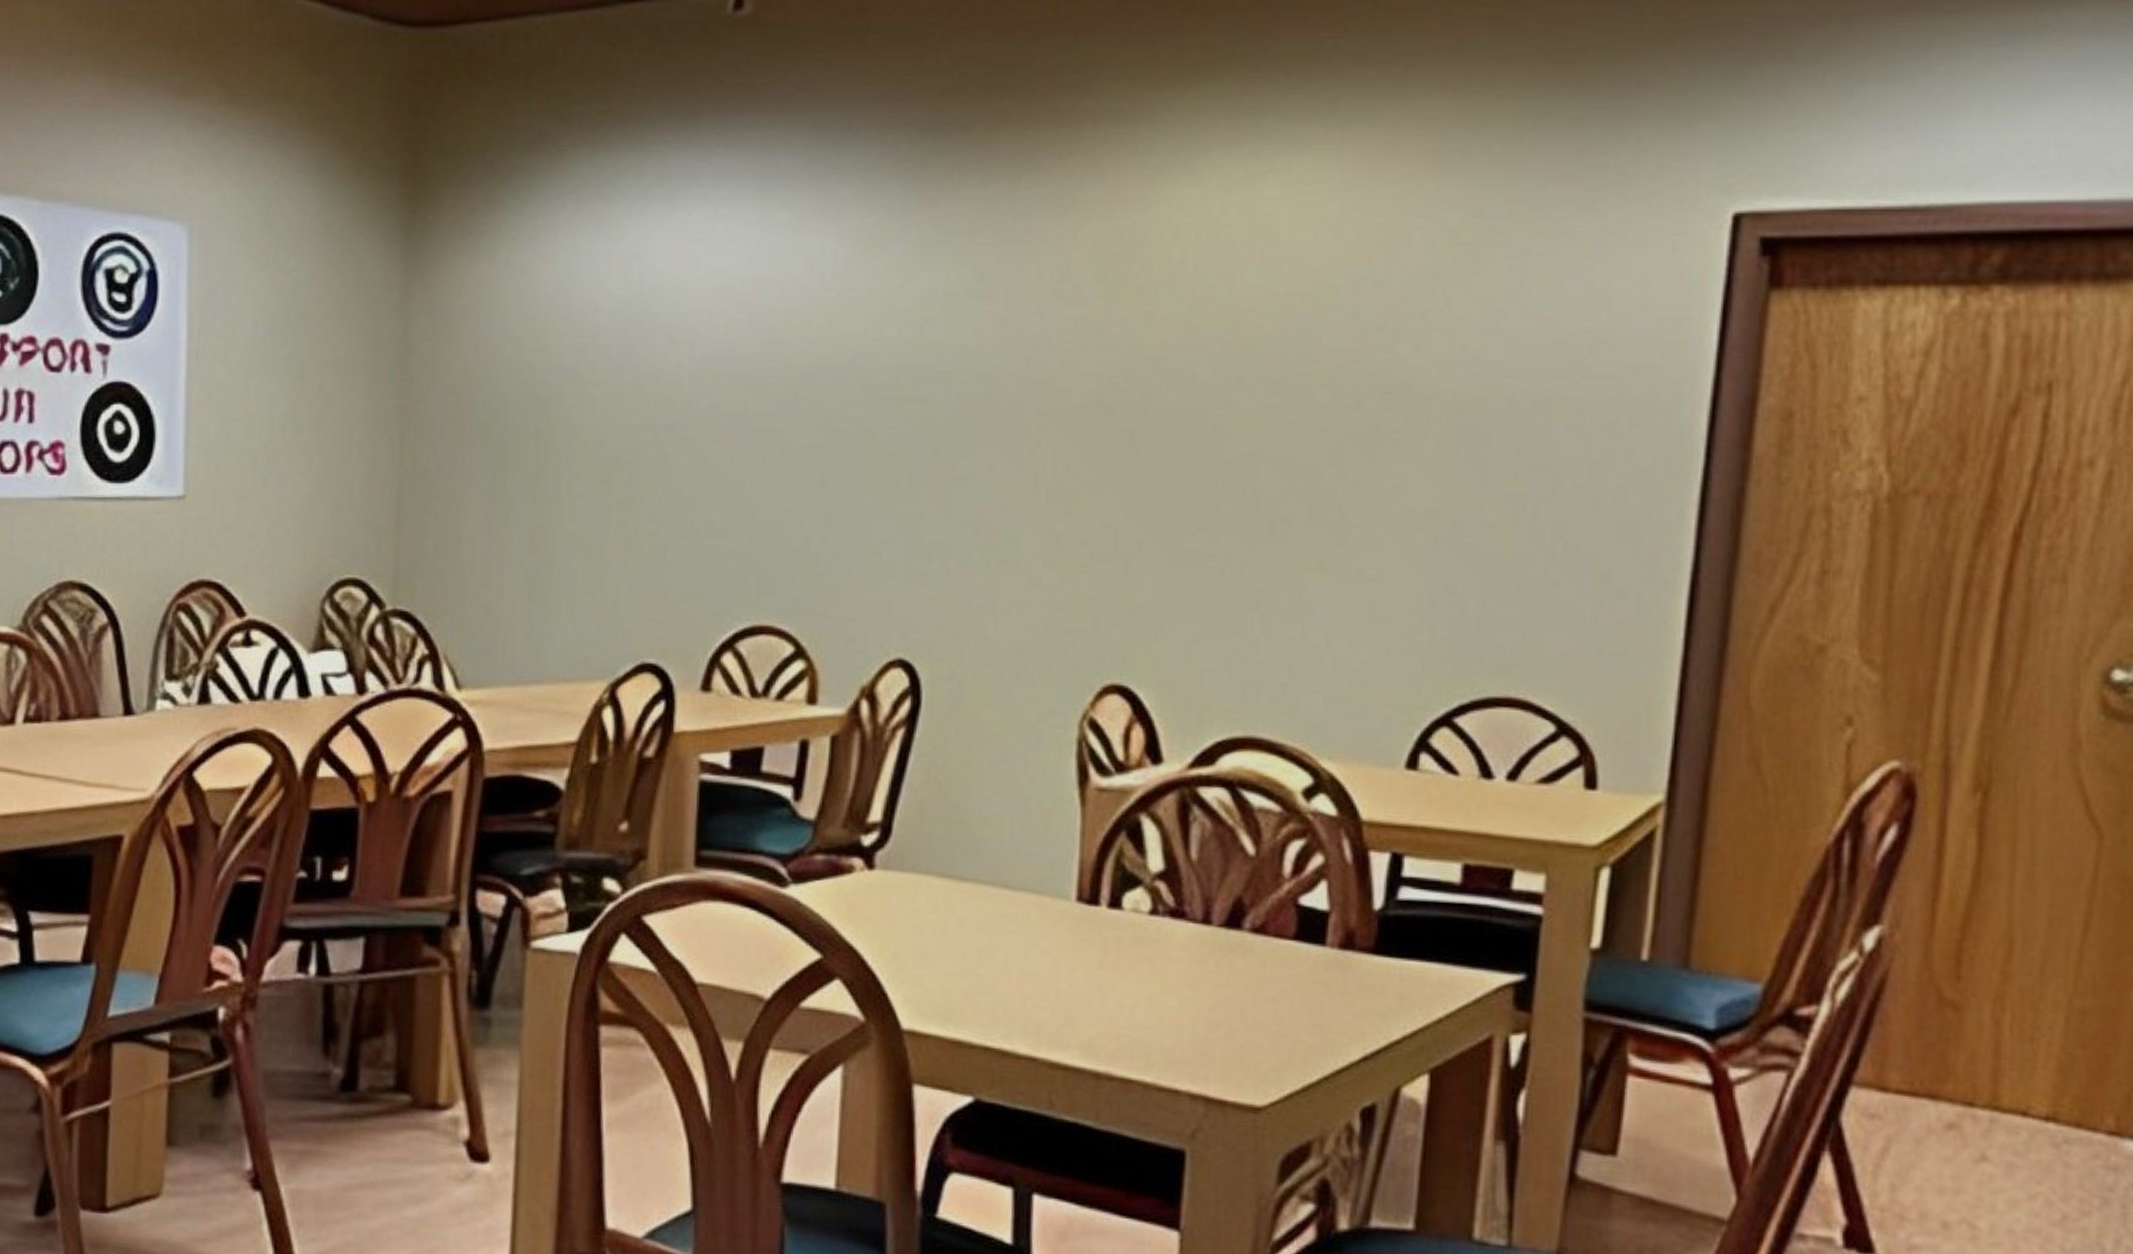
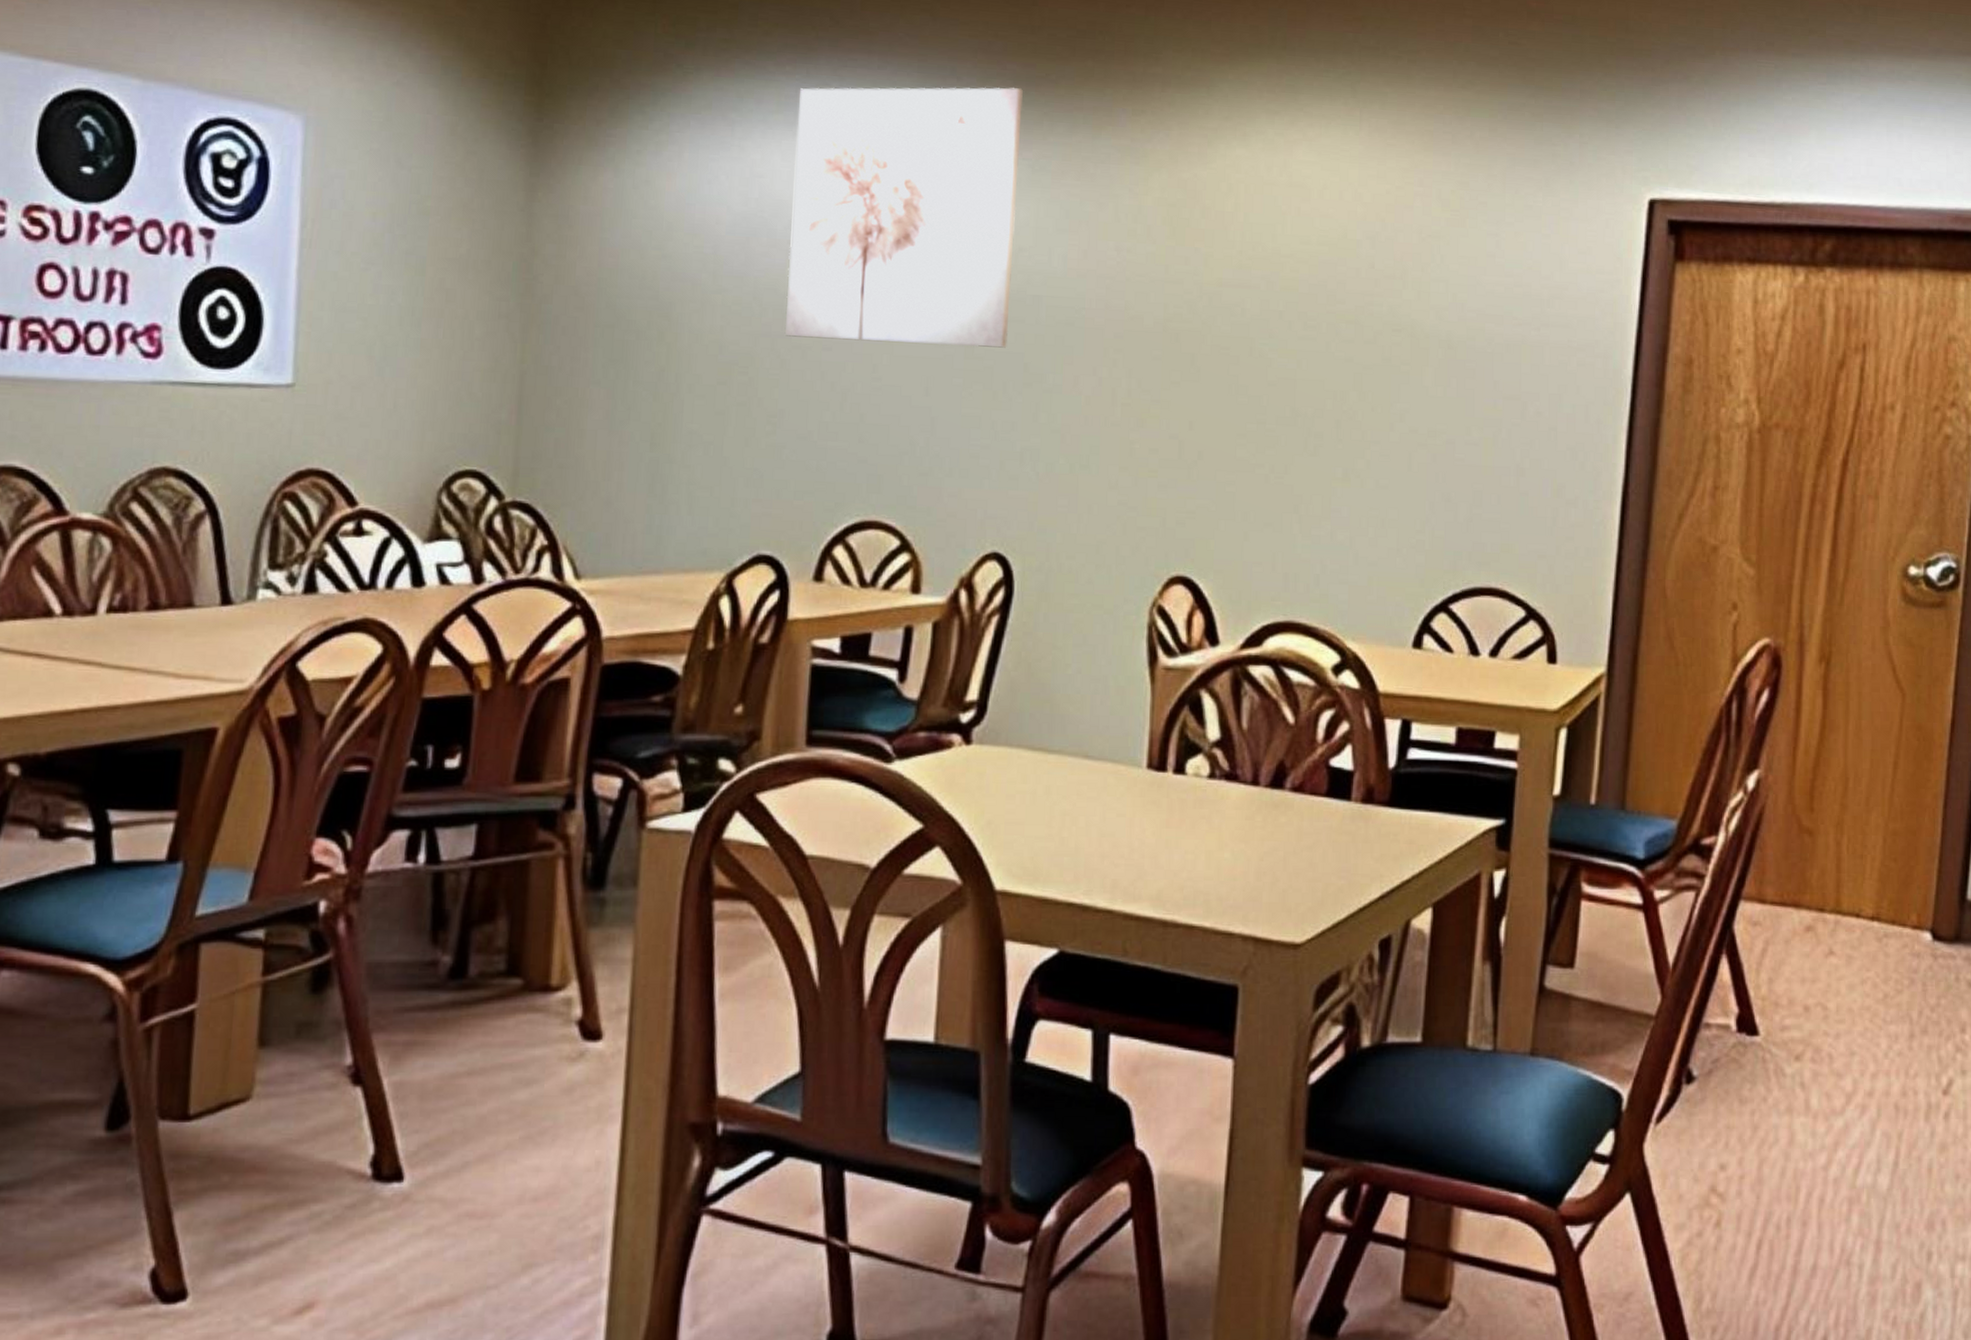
wall art: none [669,138,930,432] -> present [785,87,1023,348]

